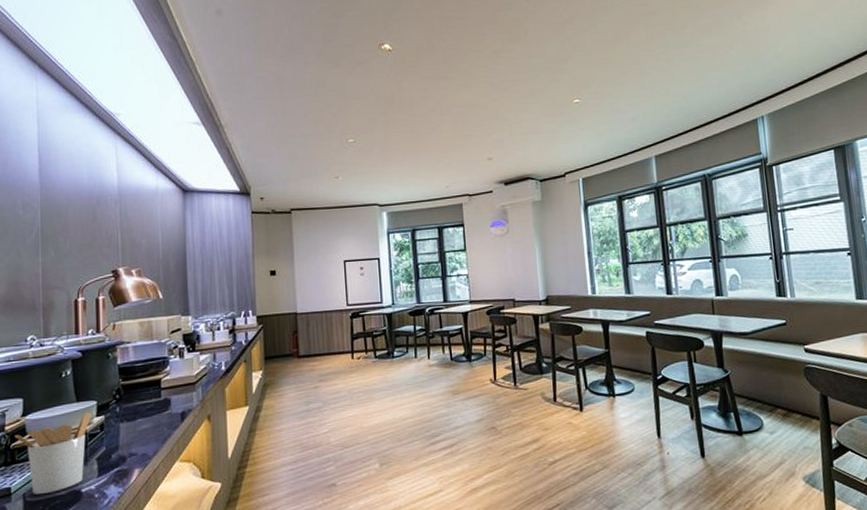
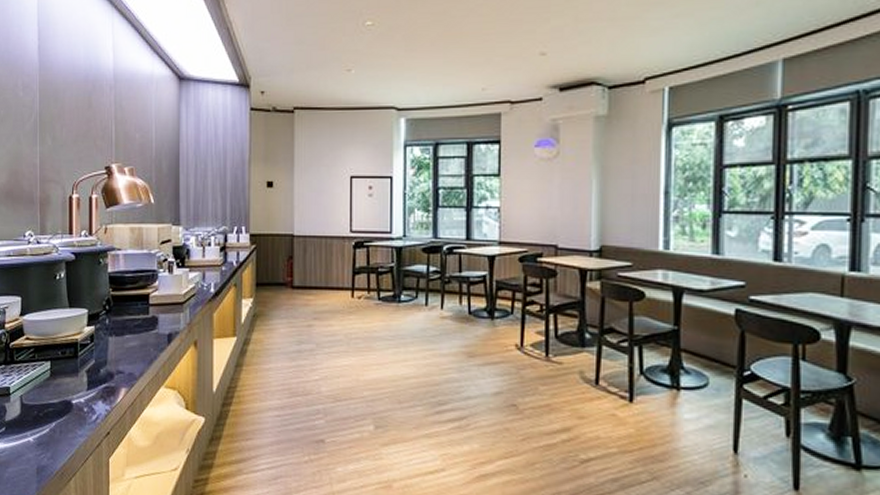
utensil holder: present [14,412,92,495] -> none [13,320,83,400]

